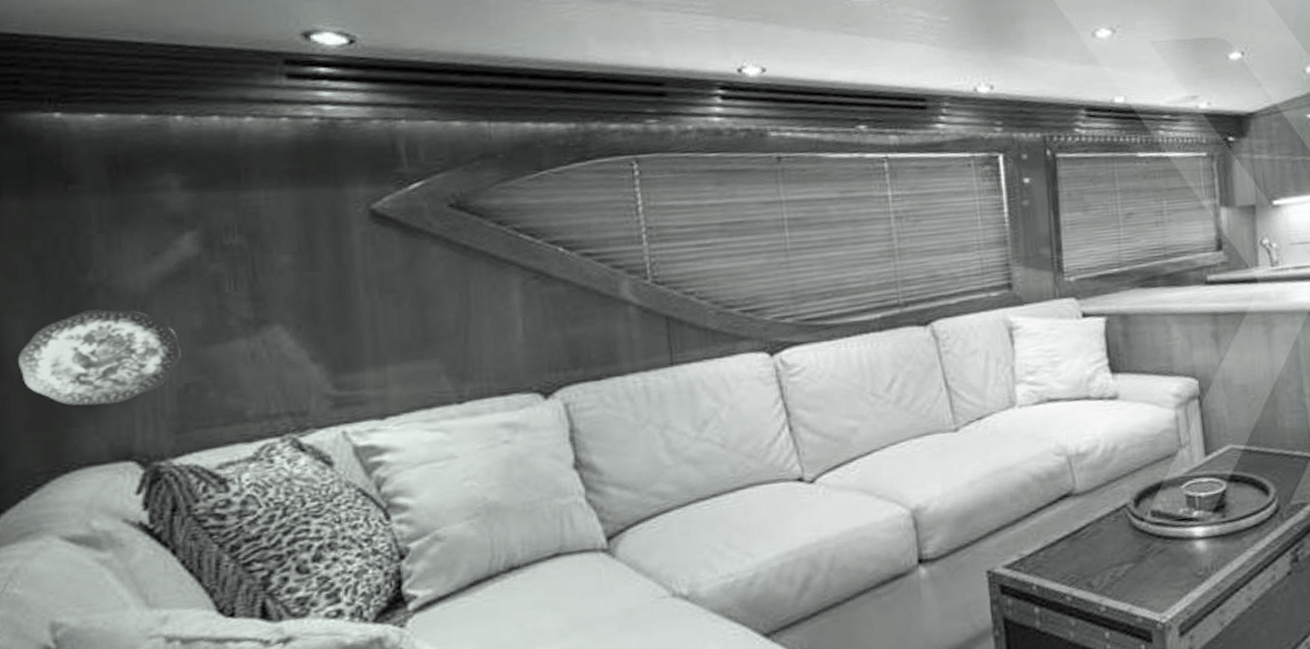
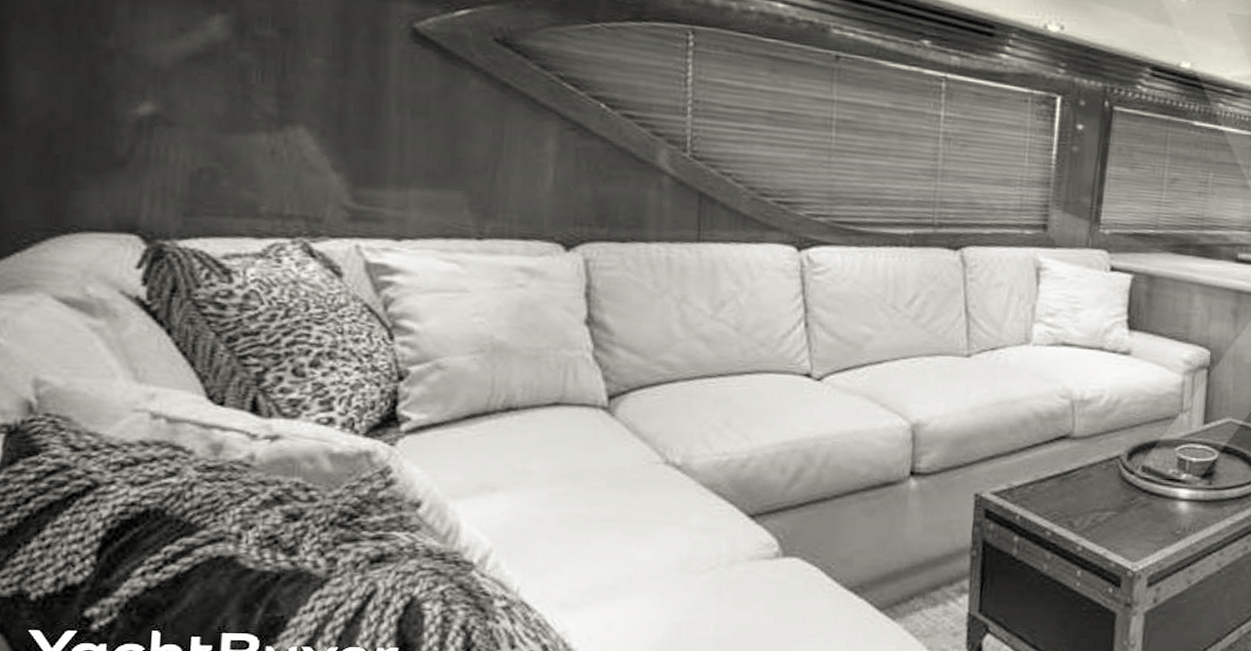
decorative plate: present [17,309,181,406] -> none [25,74,198,175]

